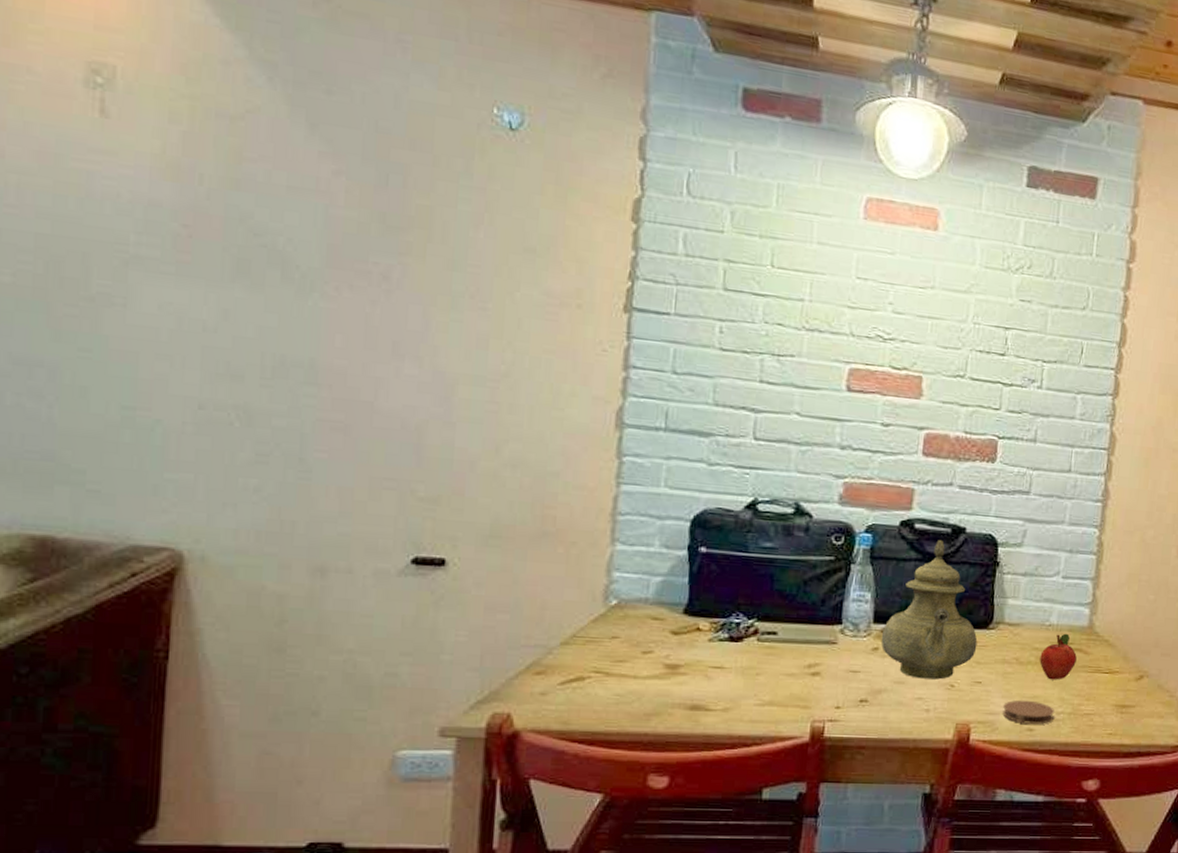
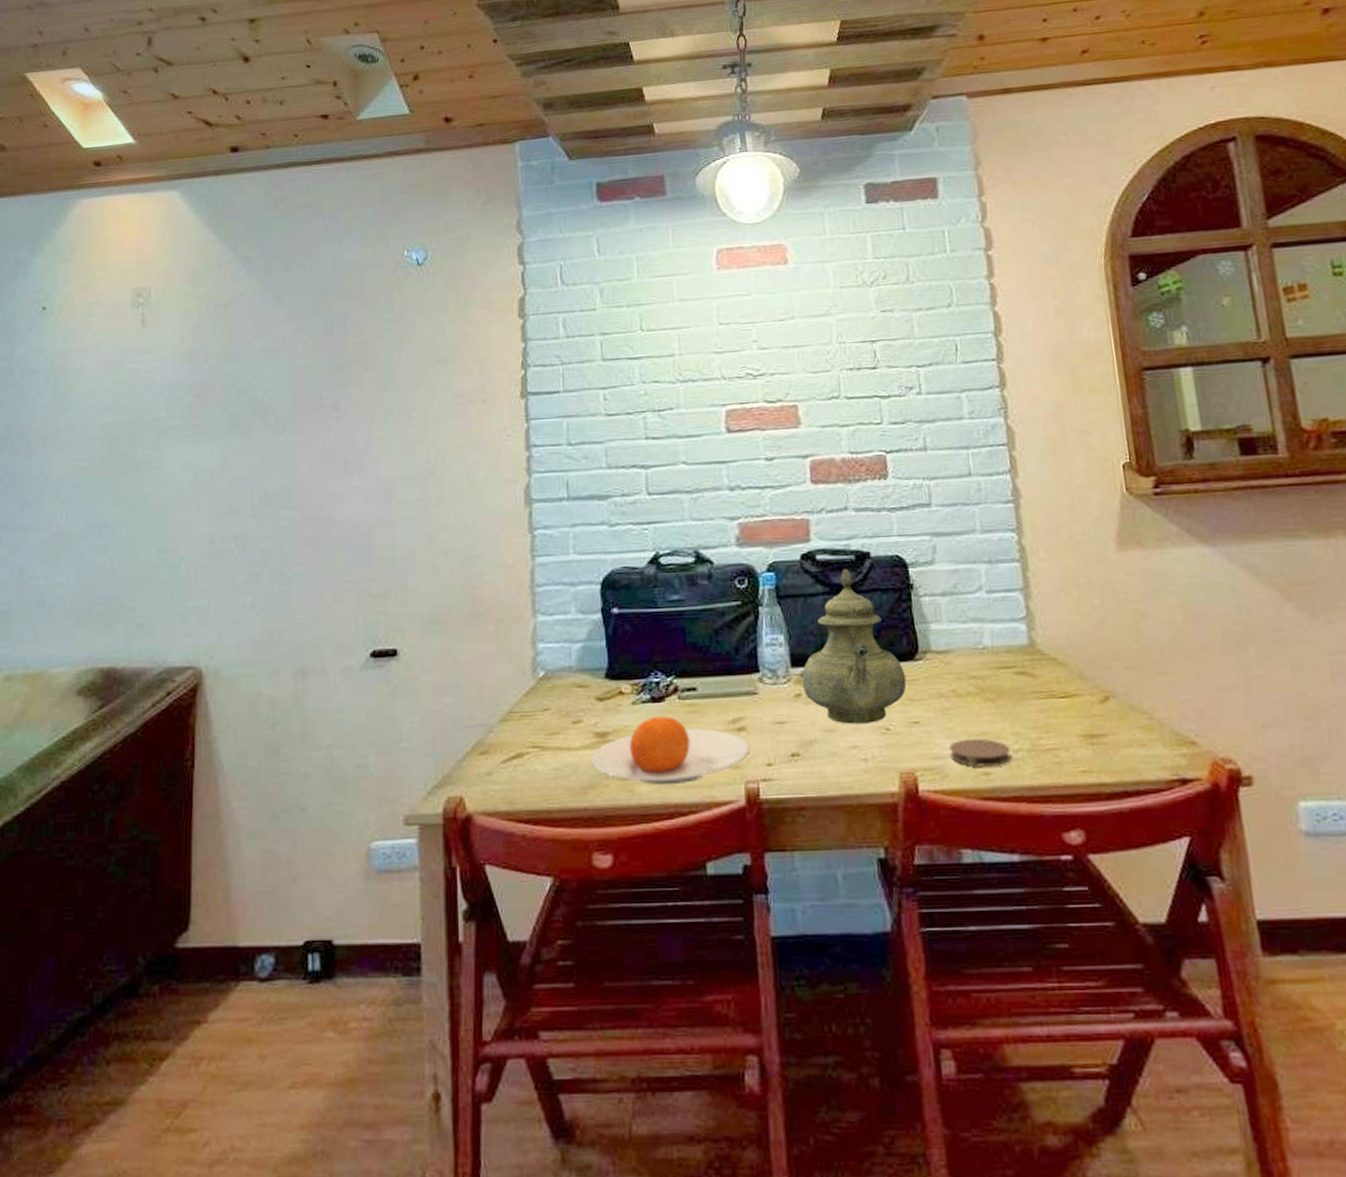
plate: none [657,655,822,719] -> present [591,716,750,786]
fruit: present [1039,633,1077,680] -> none [979,655,1024,712]

